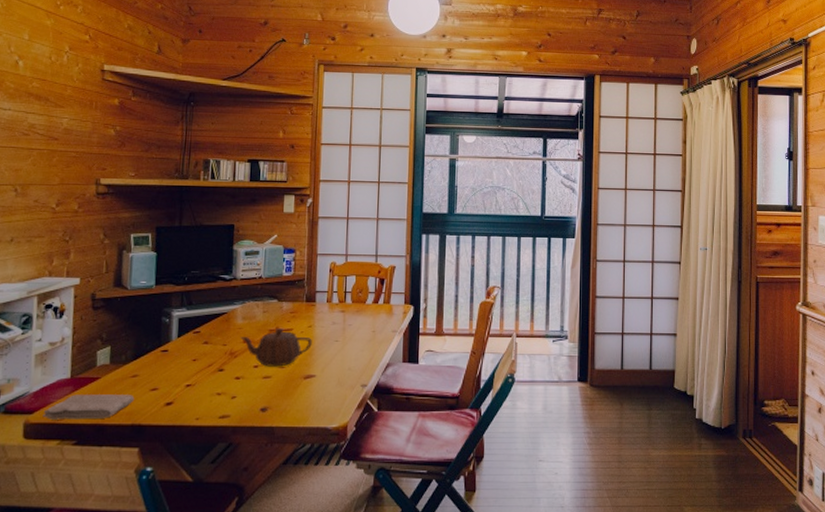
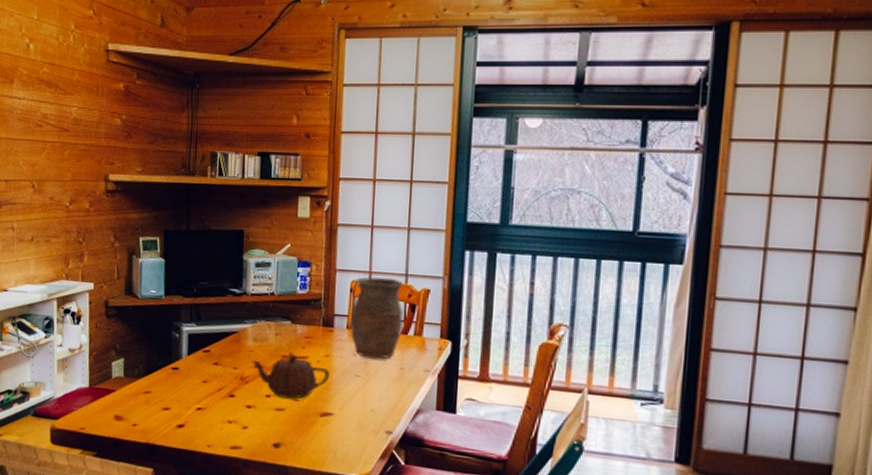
washcloth: present [43,394,135,420] -> none [66,405,148,434]
vase: none [330,259,375,326] -> present [351,277,404,360]

